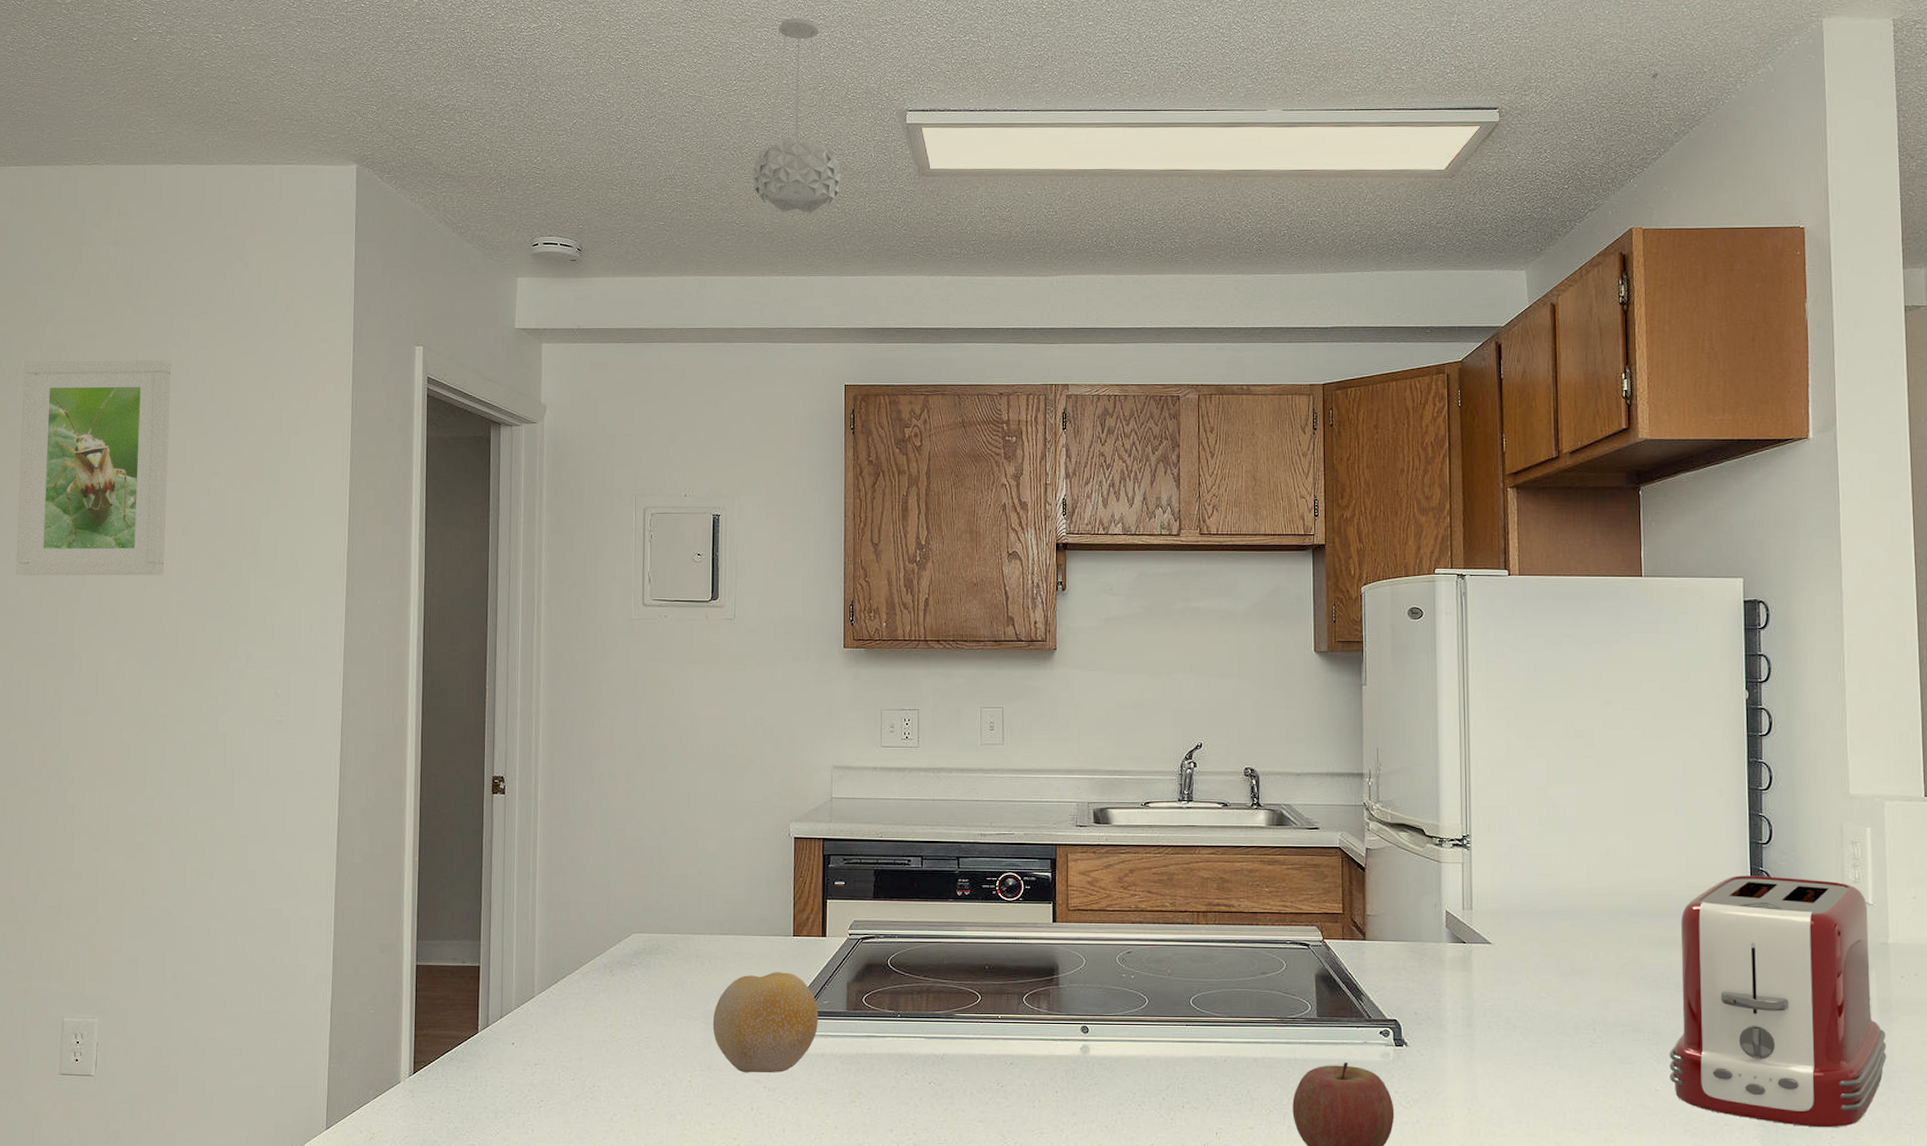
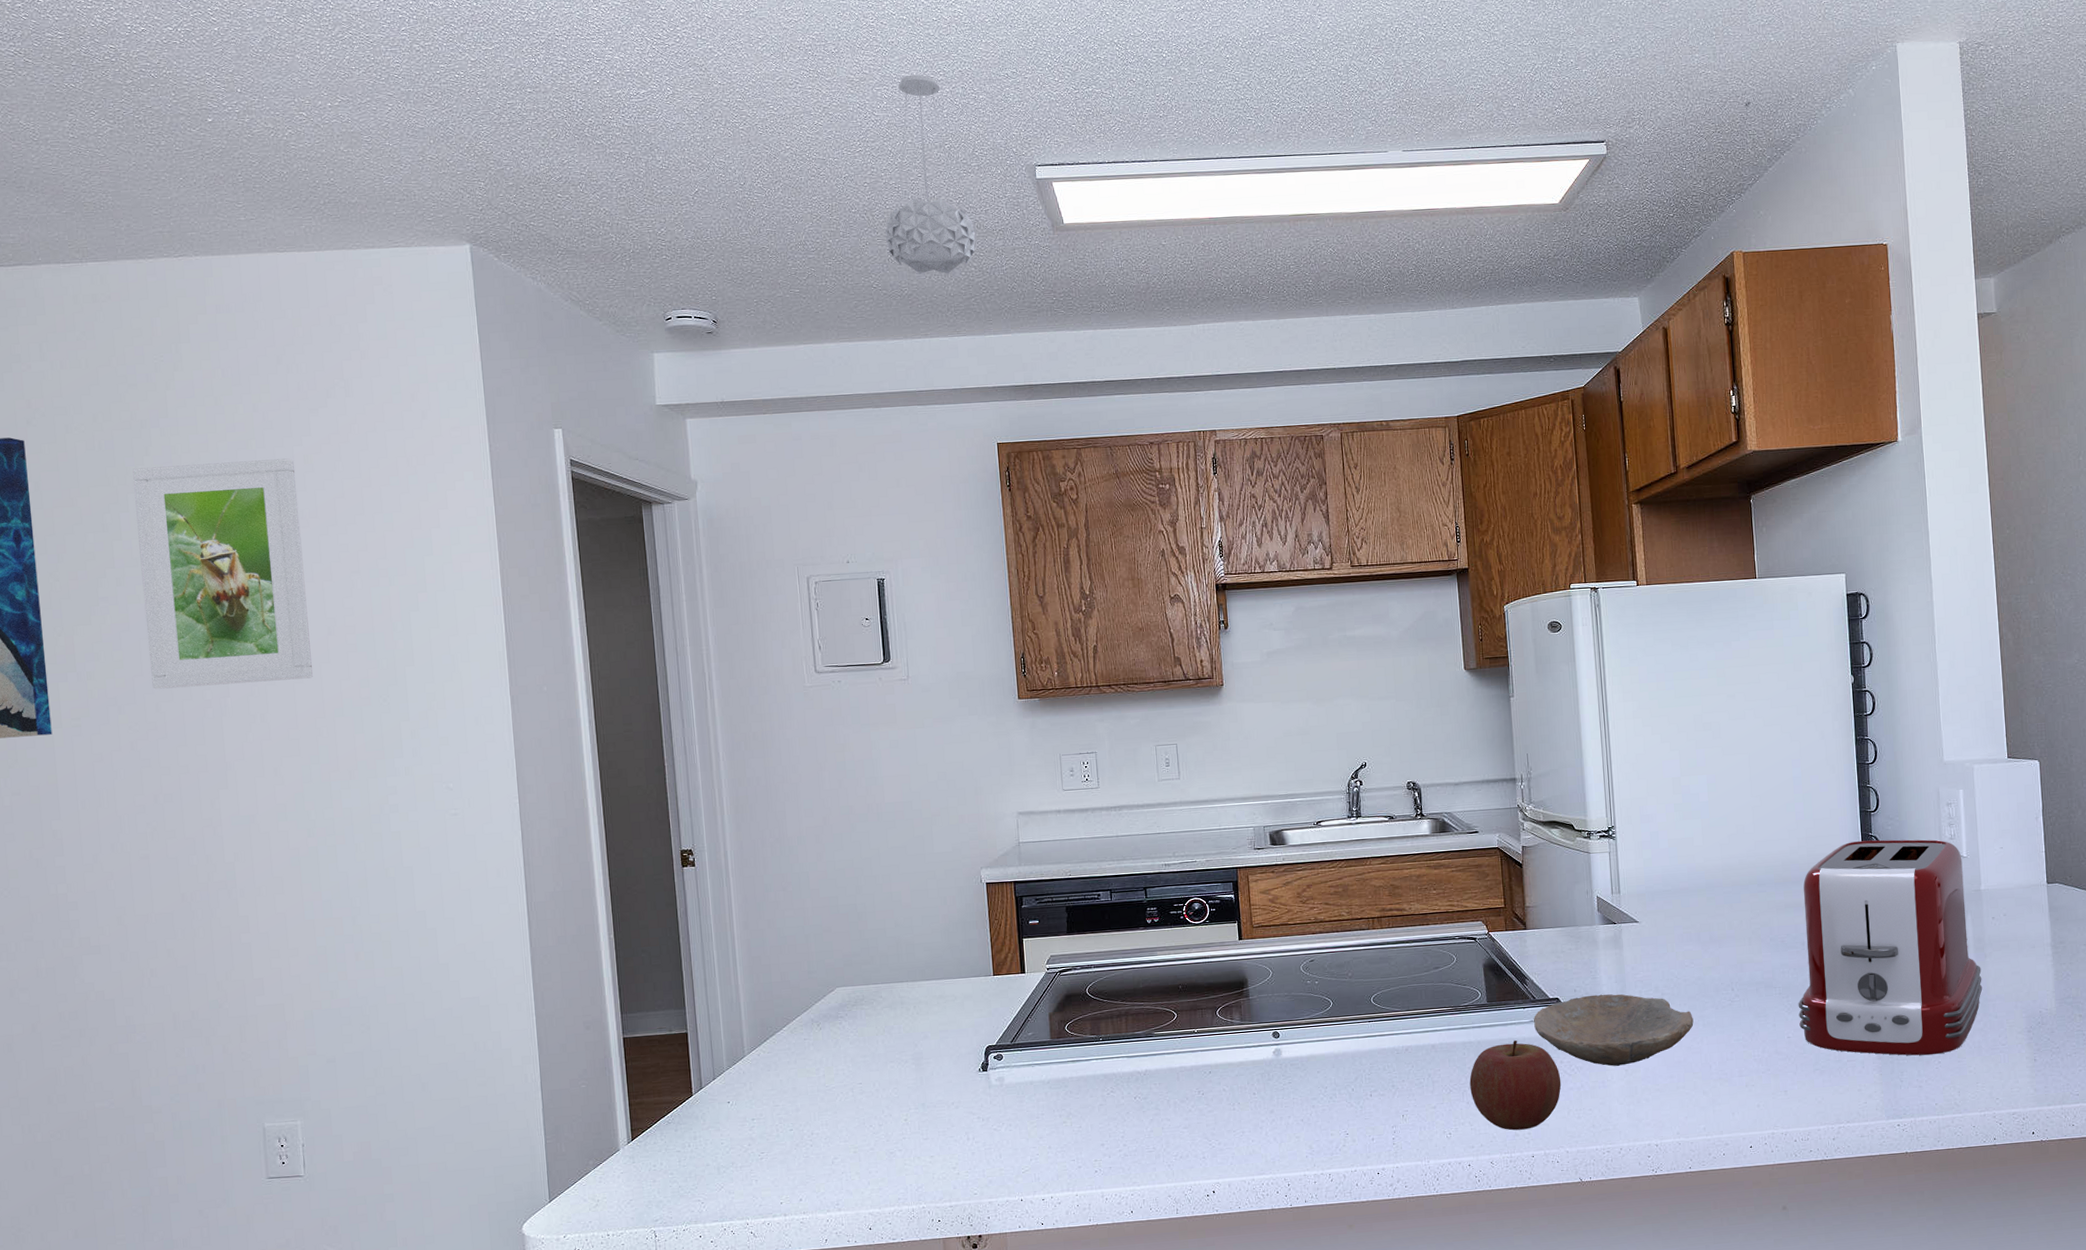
fruit: present [712,972,818,1073] -> none [922,1009,1025,1107]
bowl: none [1368,1020,1548,1103] -> present [1534,994,1694,1066]

